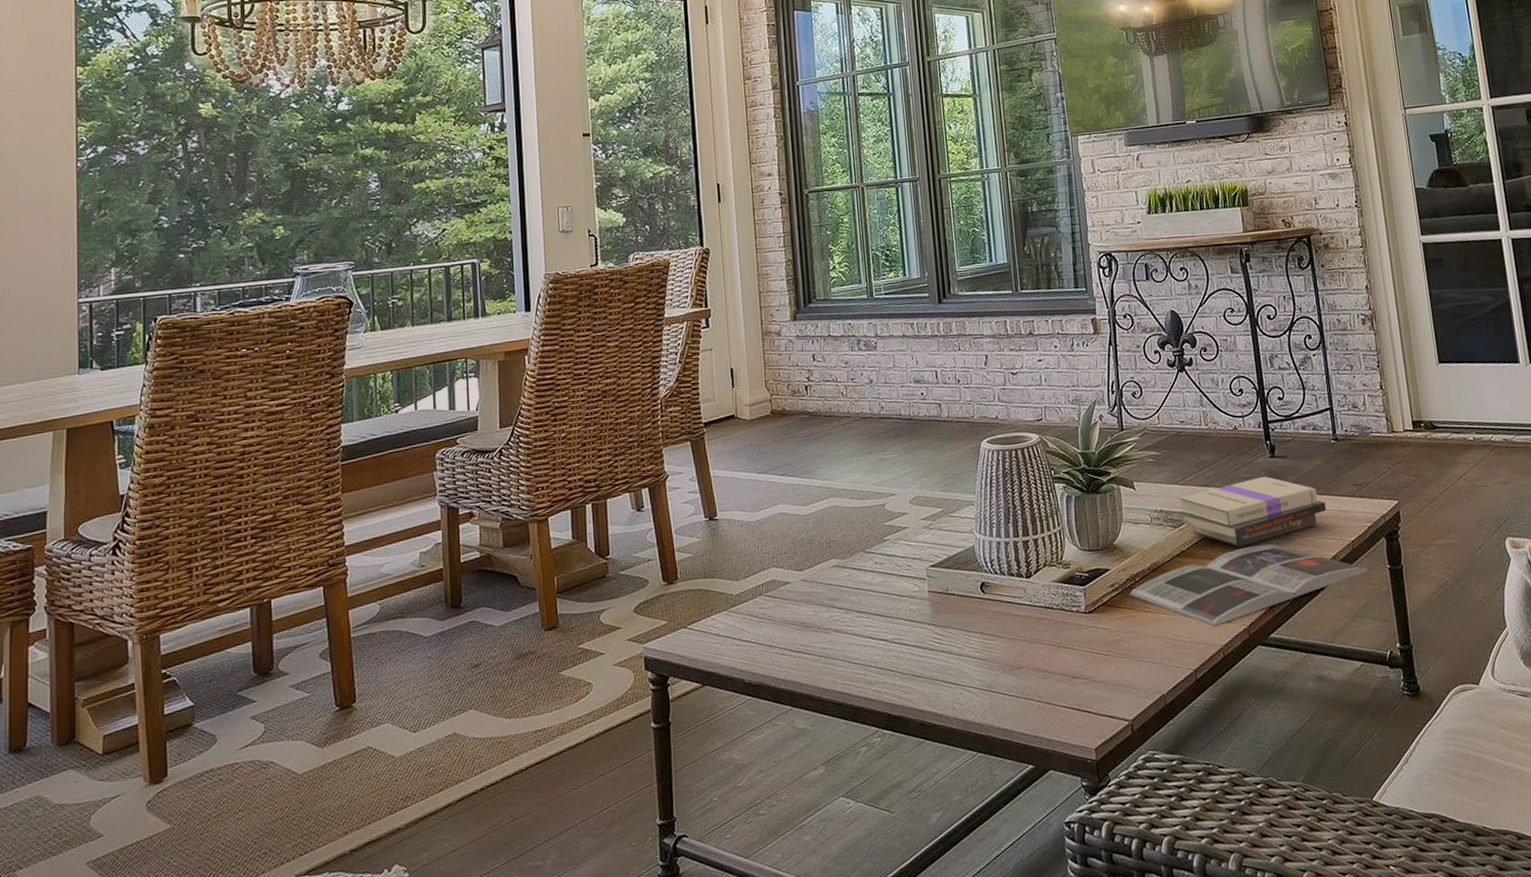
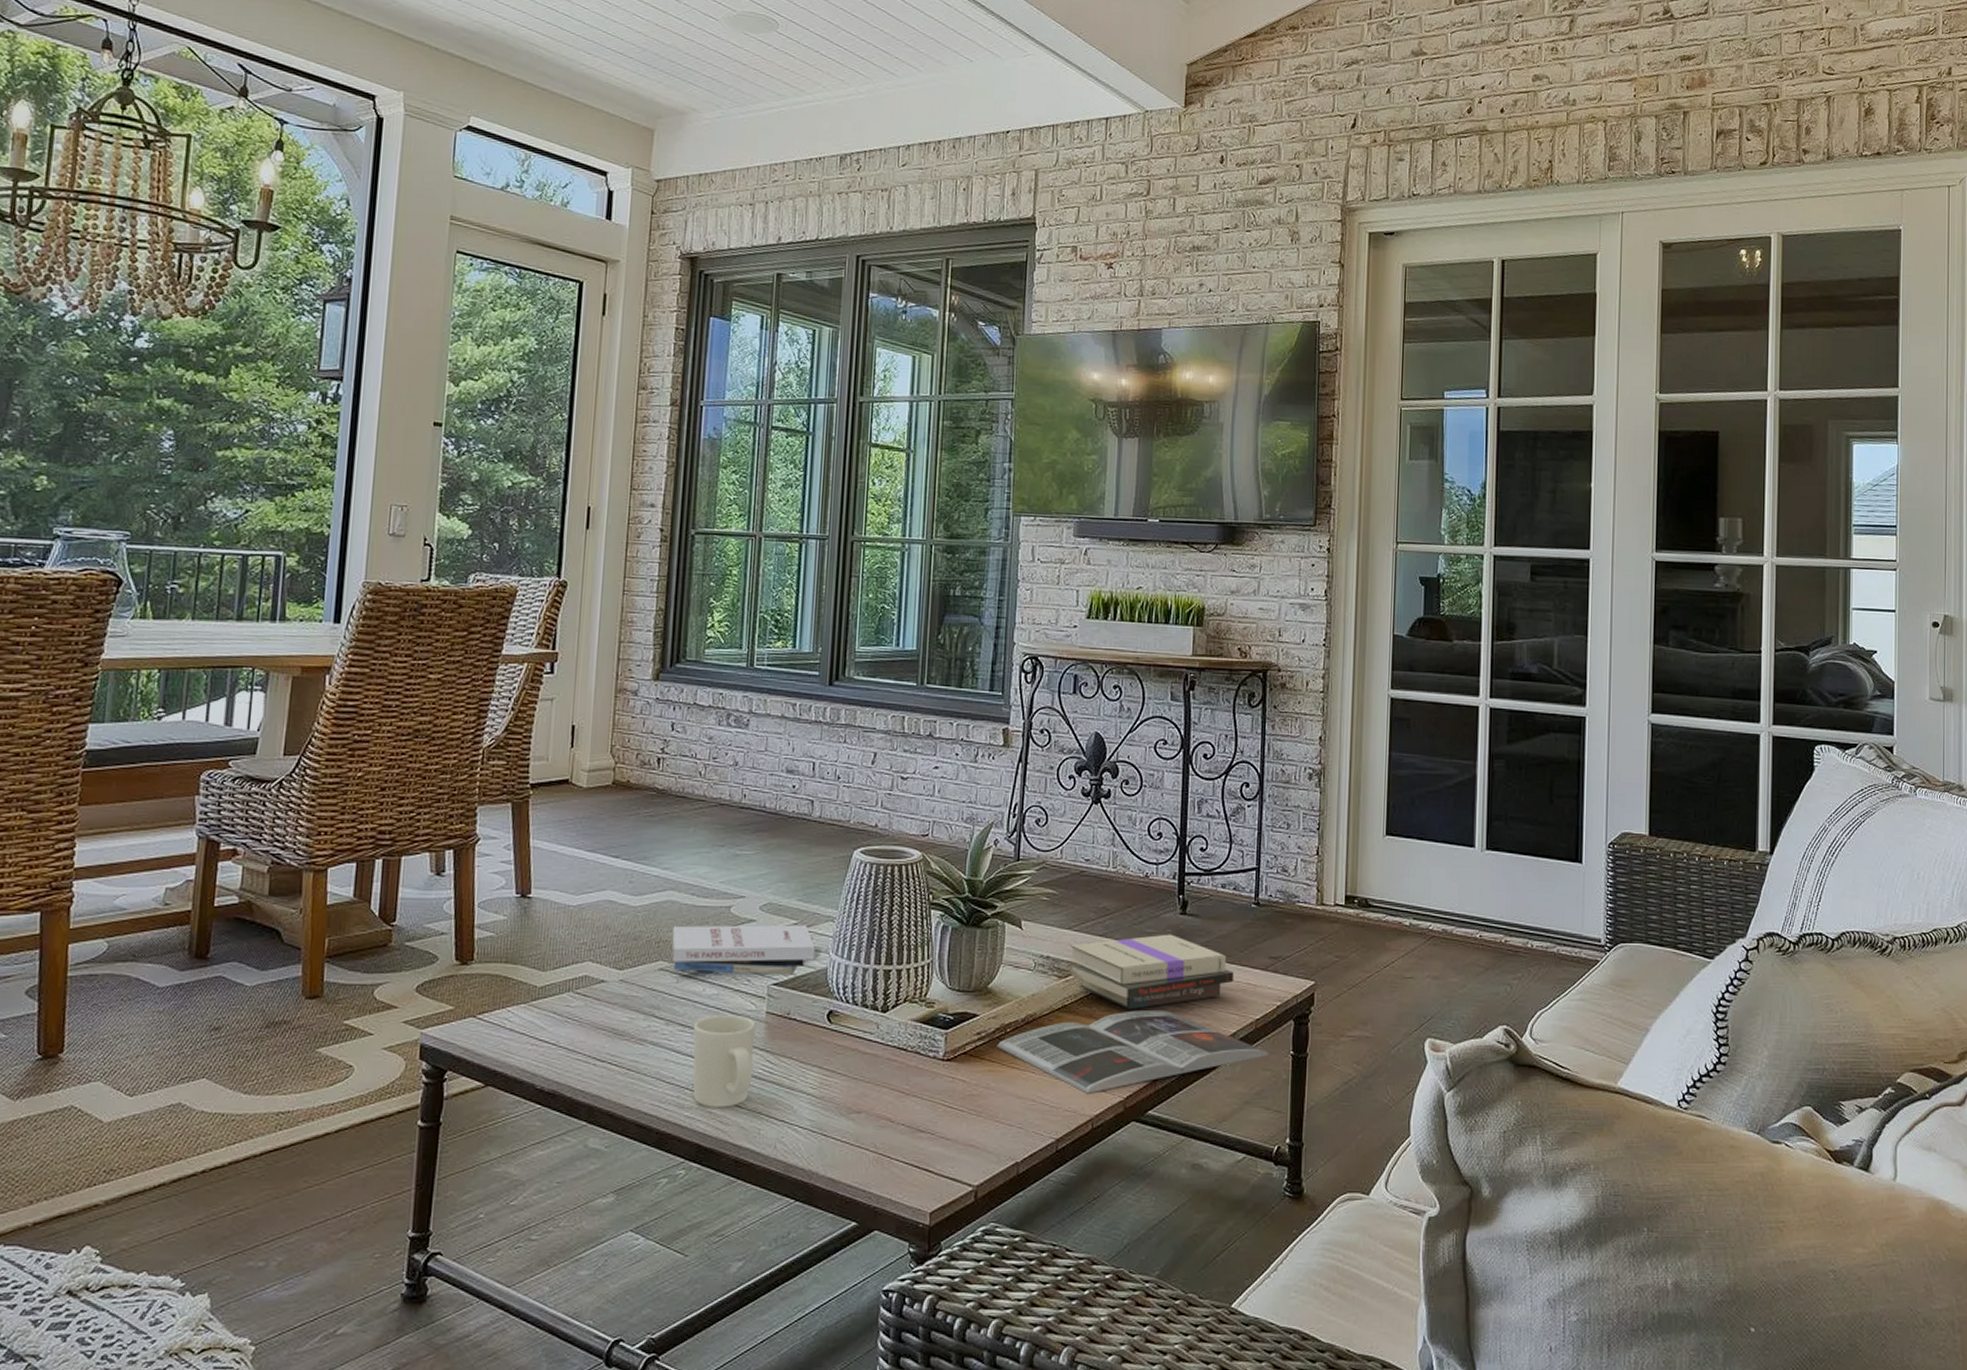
books: none [839,511,962,565] -> present [671,924,816,975]
mug: none [869,596,926,680] -> present [693,1014,756,1107]

